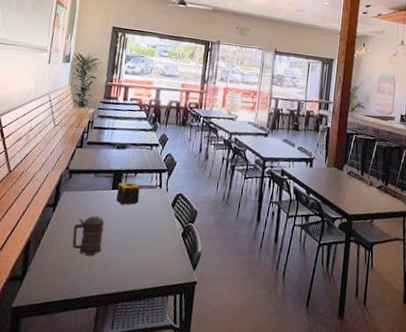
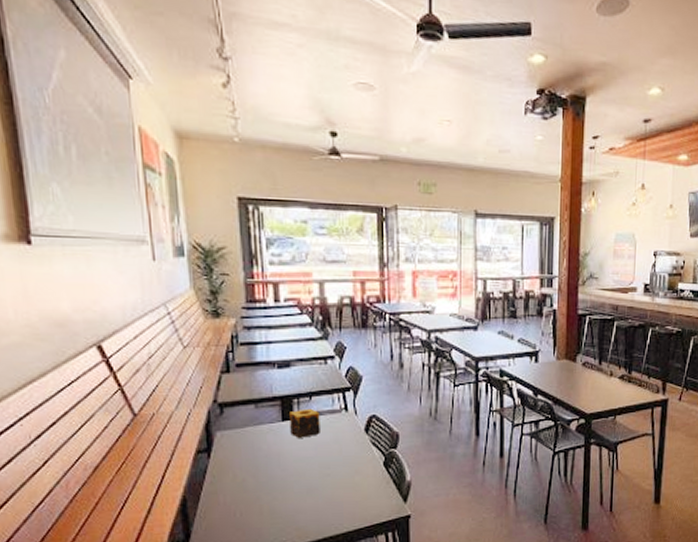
beer mug: present [72,216,105,256] -> none [241,456,283,506]

